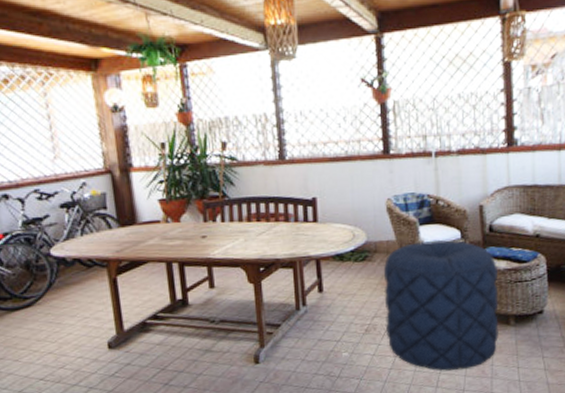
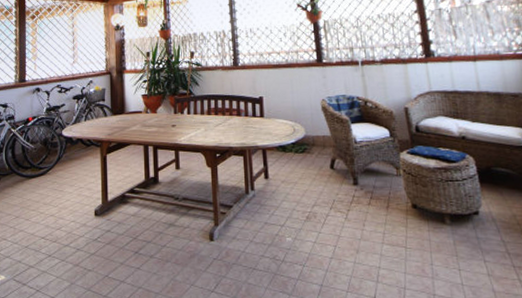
pouf: present [383,239,499,371] -> none [320,137,435,265]

